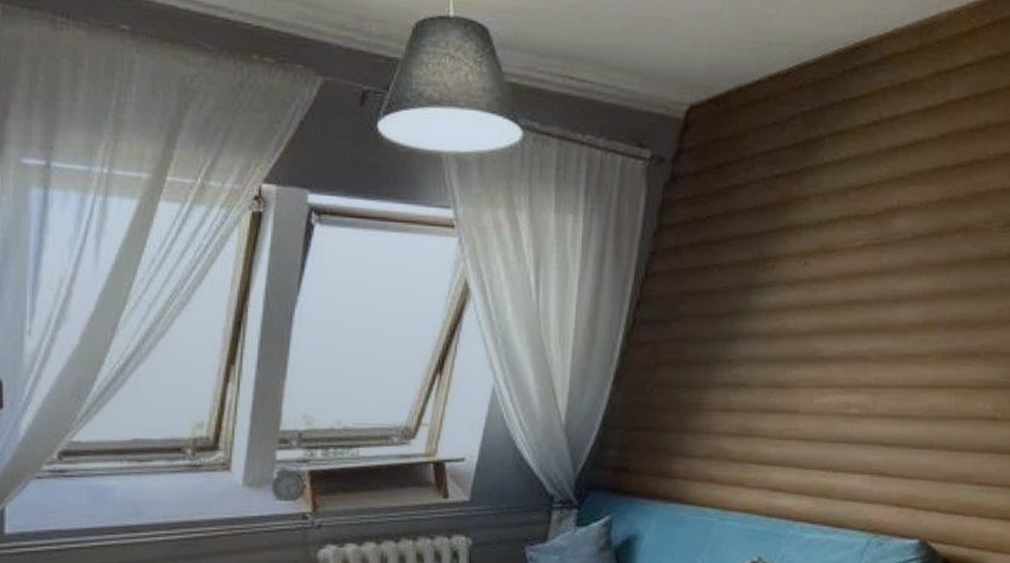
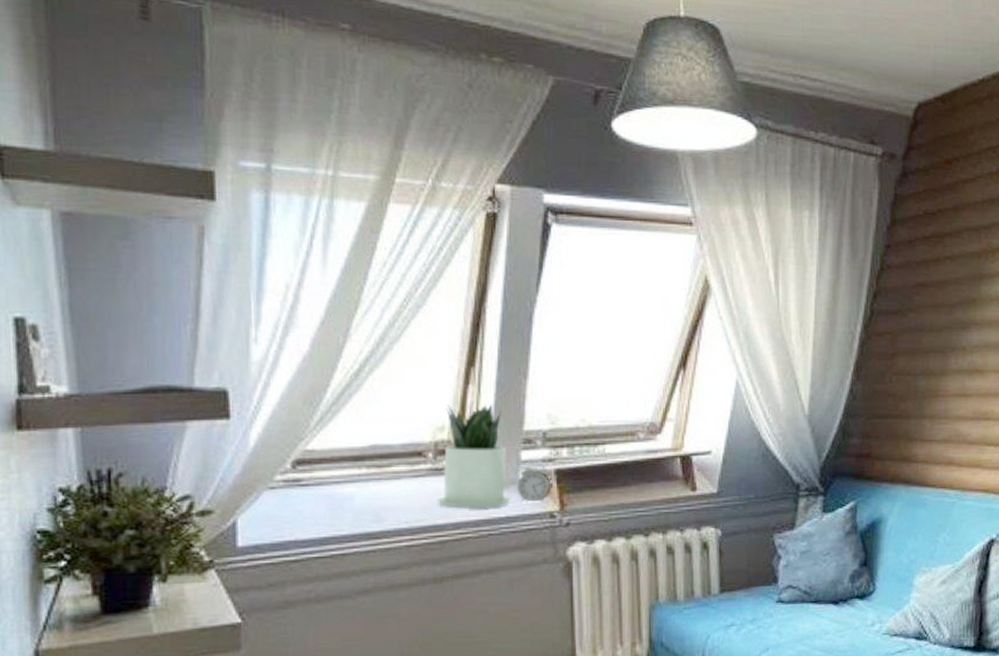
planter: none [193,402,265,508] -> present [436,404,511,509]

